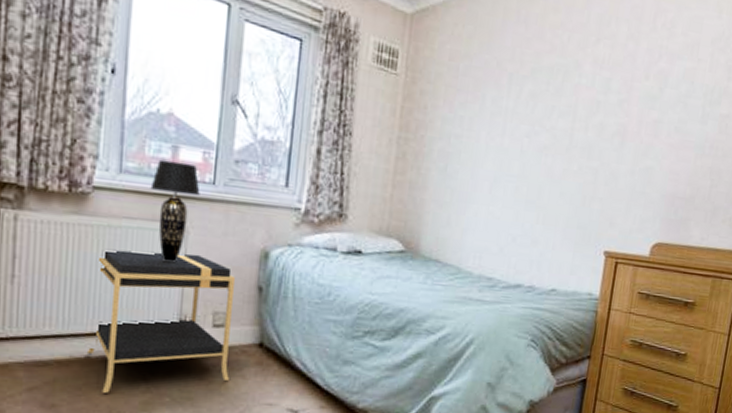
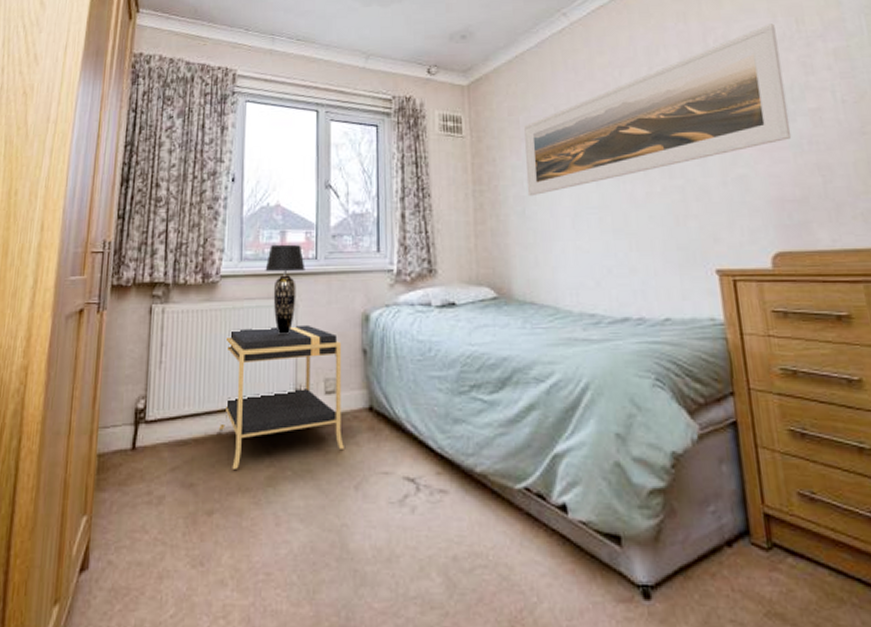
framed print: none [452,18,718,154] -> present [524,23,792,197]

